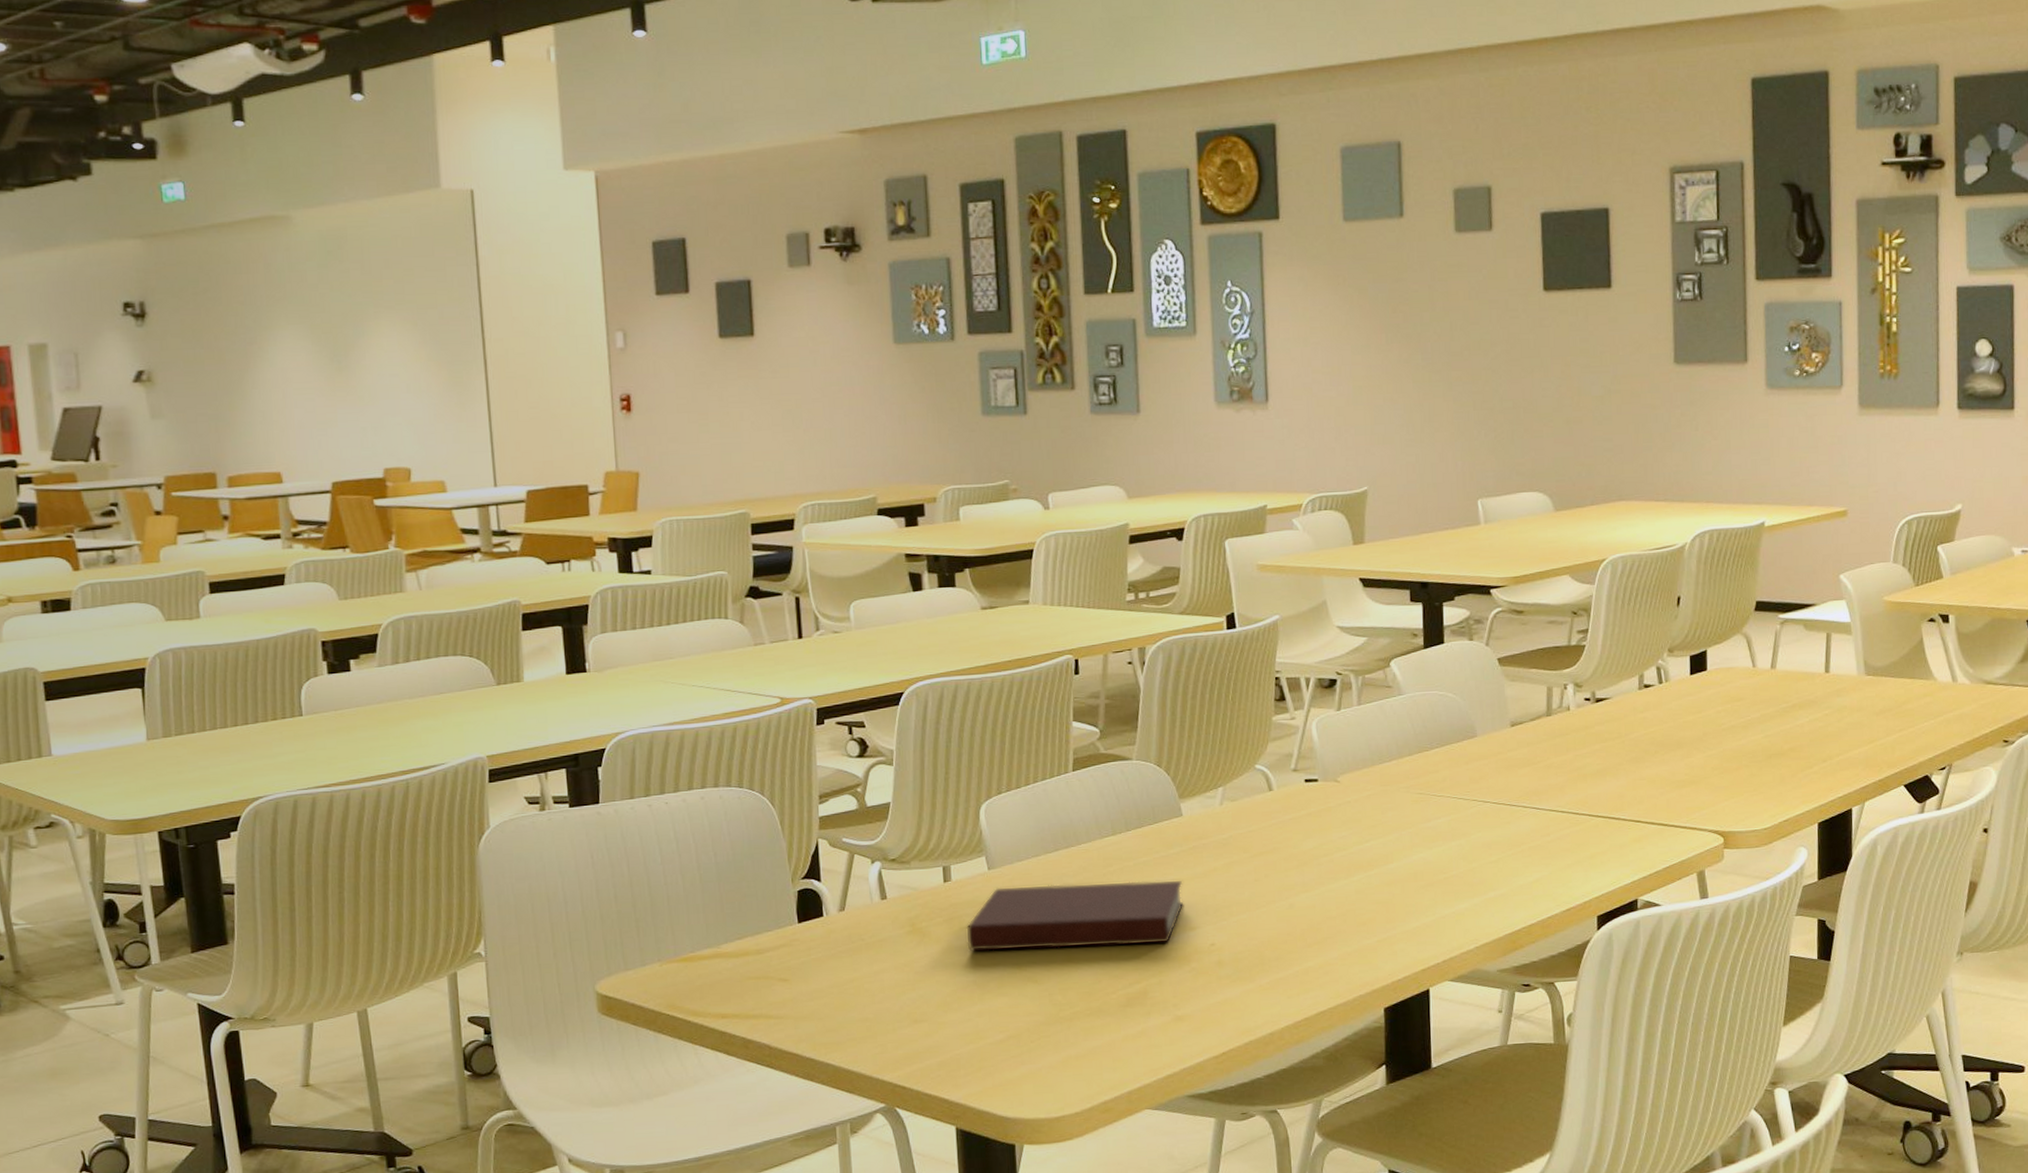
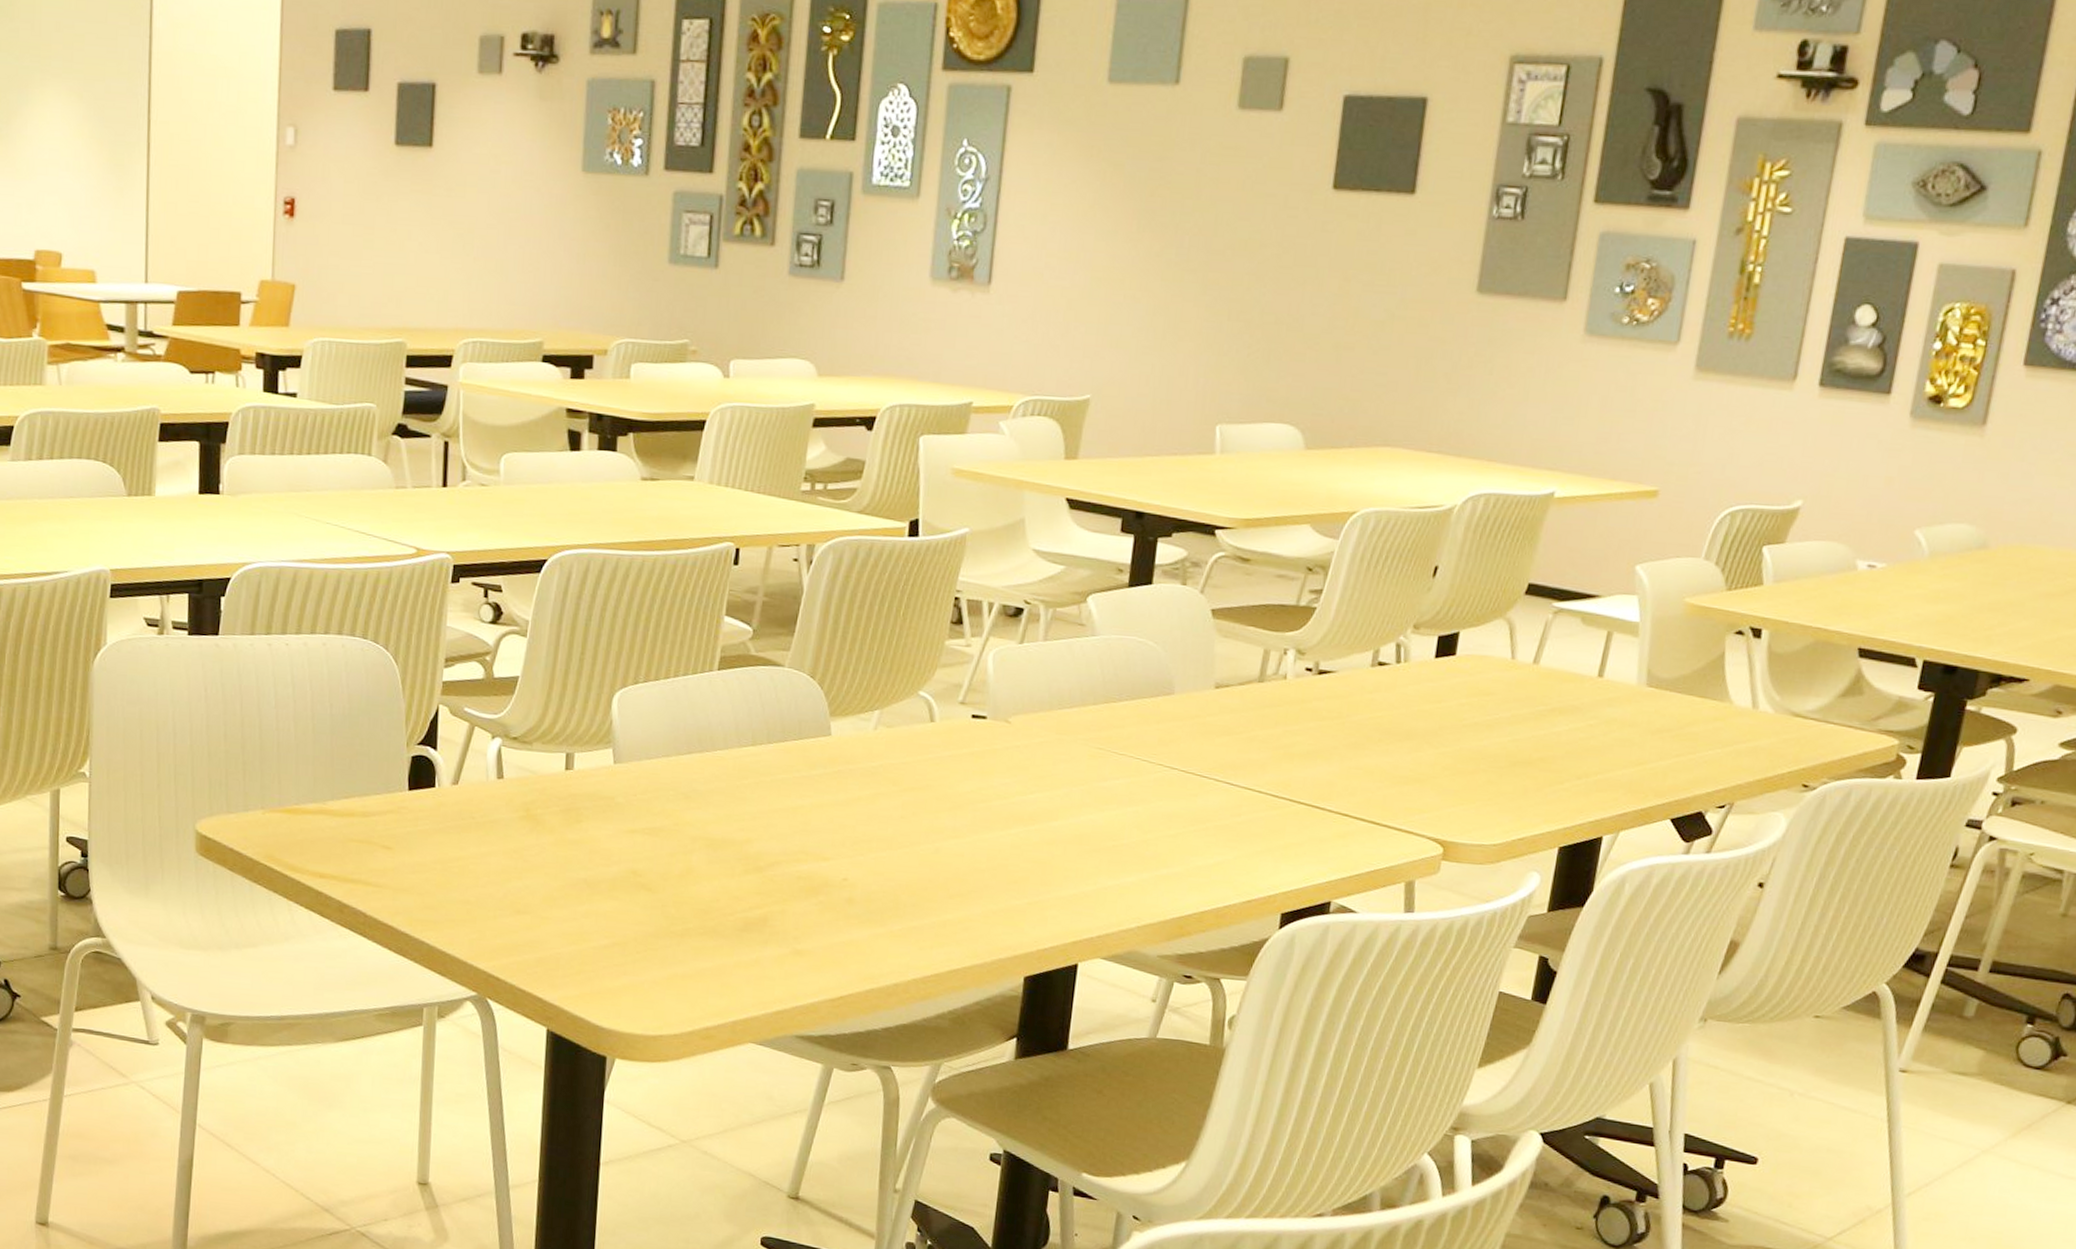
notebook: present [966,880,1184,951] -> none [582,784,822,870]

